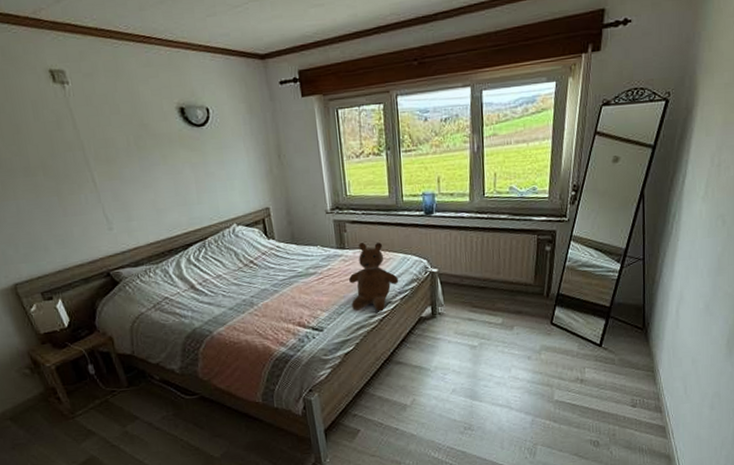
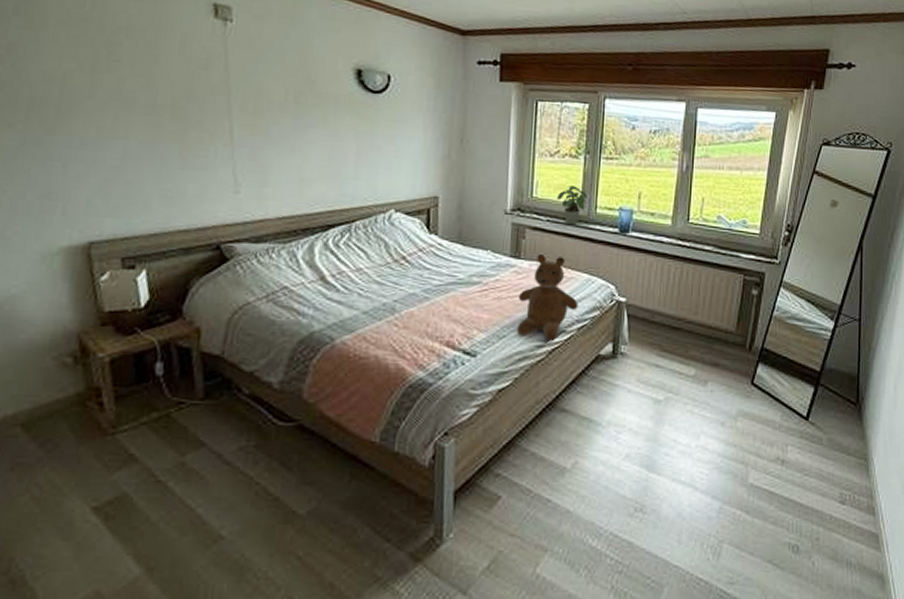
potted plant: none [368,179,393,214] -> present [557,185,587,225]

